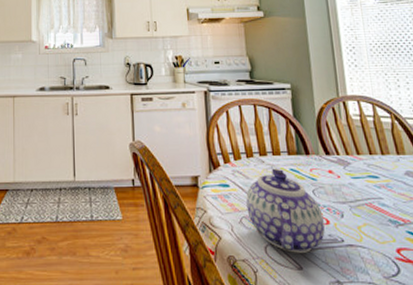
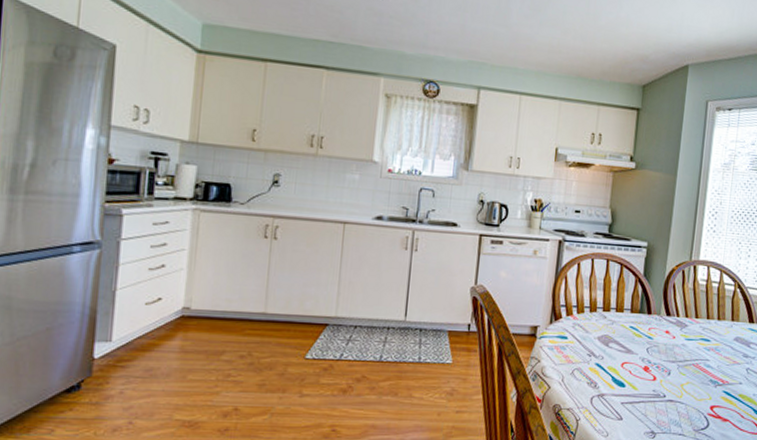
teapot: present [246,168,325,253] -> none [580,324,652,405]

